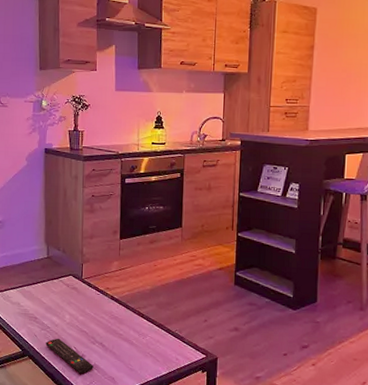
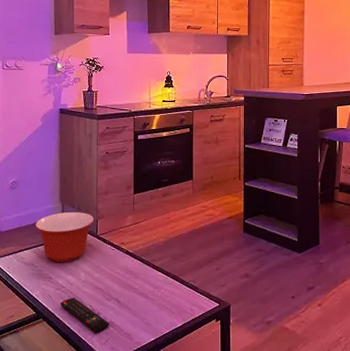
mixing bowl: none [21,254,80,304] -> present [35,211,95,263]

